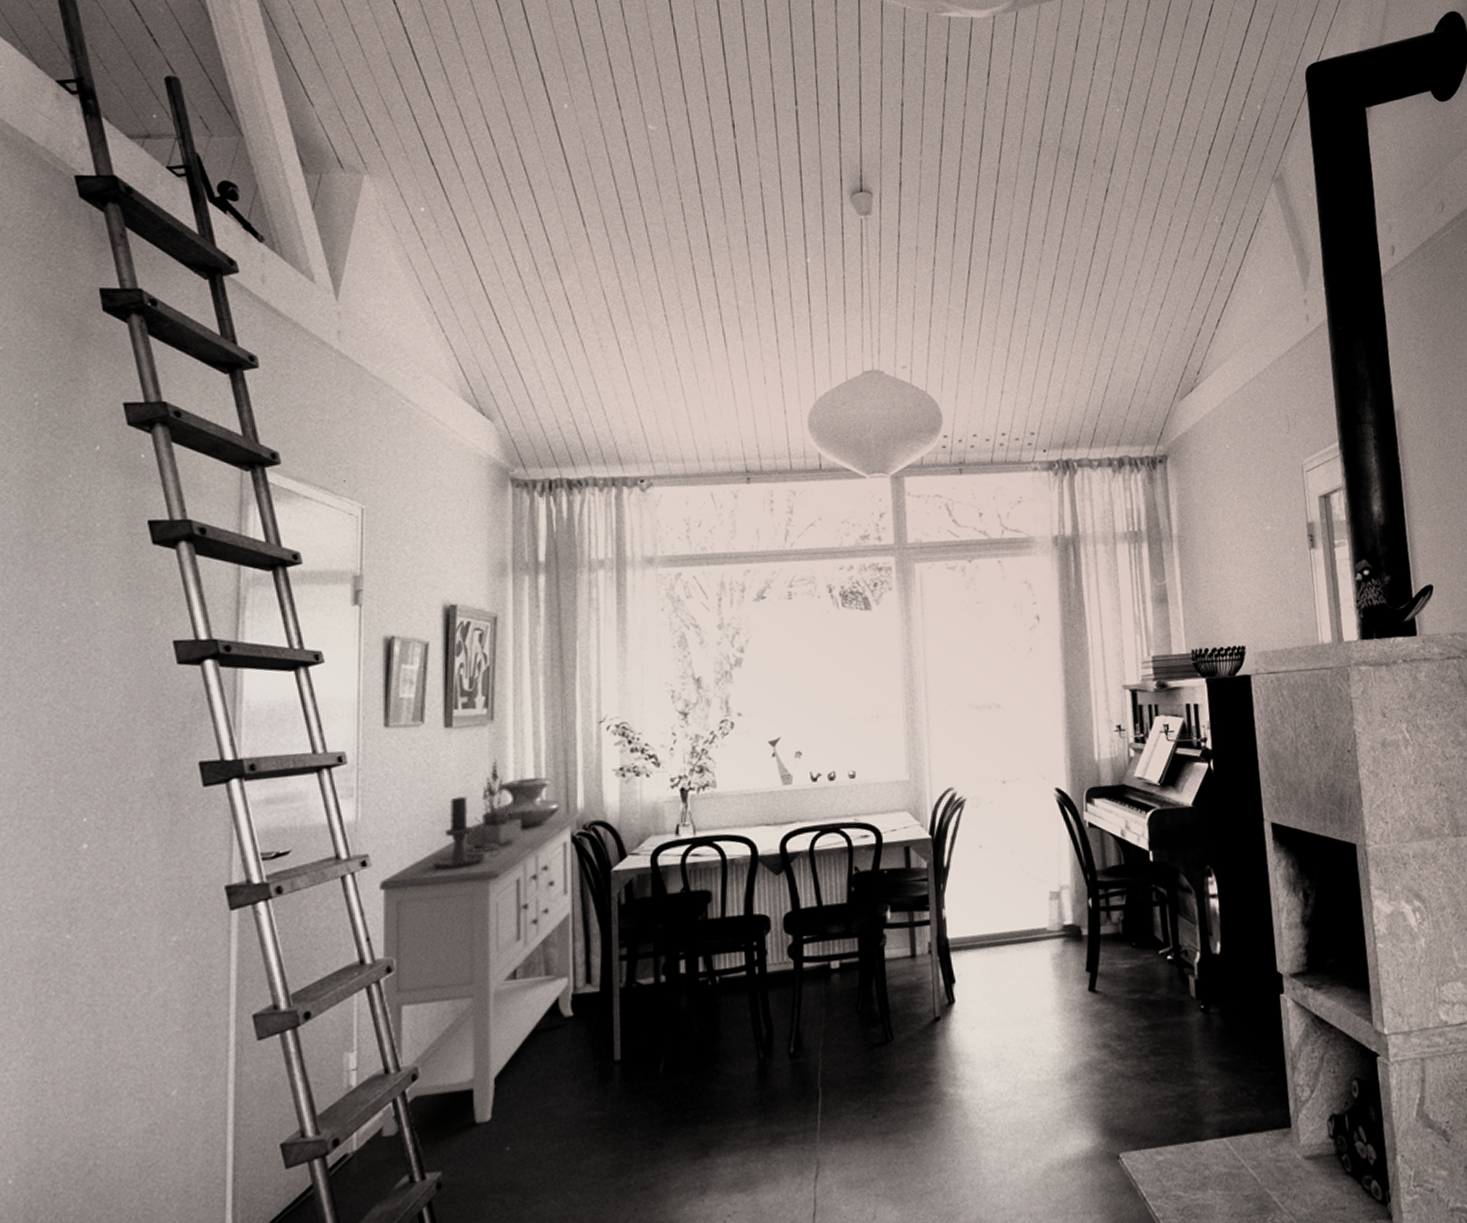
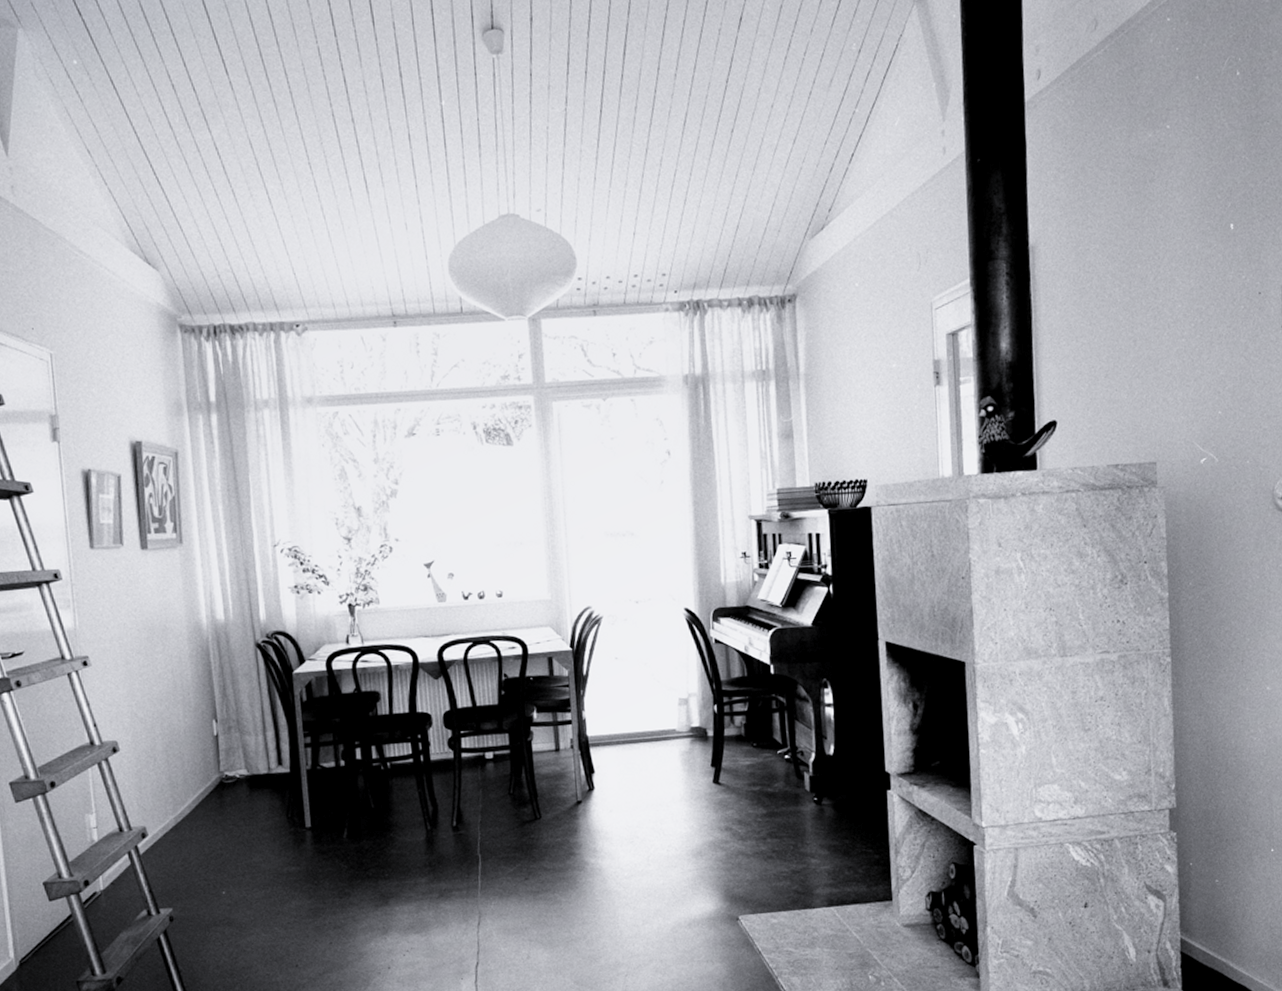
sideboard: present [378,811,581,1137] -> none [99,623,269,880]
candle holder: present [432,796,502,870] -> none [141,608,199,670]
potted plant: present [465,759,522,851] -> none [167,577,215,655]
decorative vase: present [495,777,561,829] -> none [190,593,246,637]

